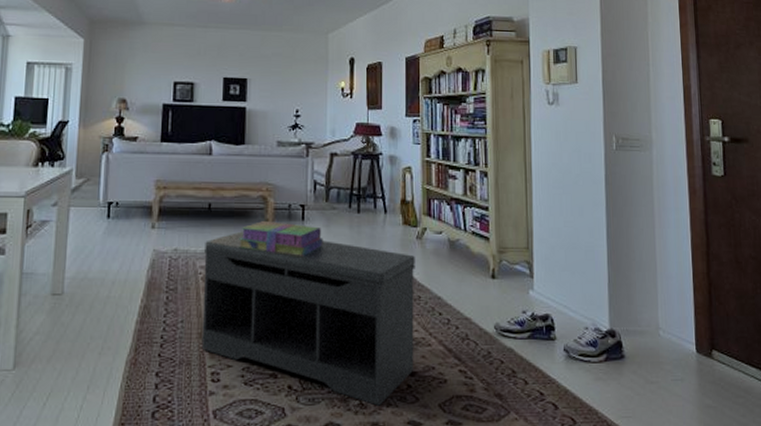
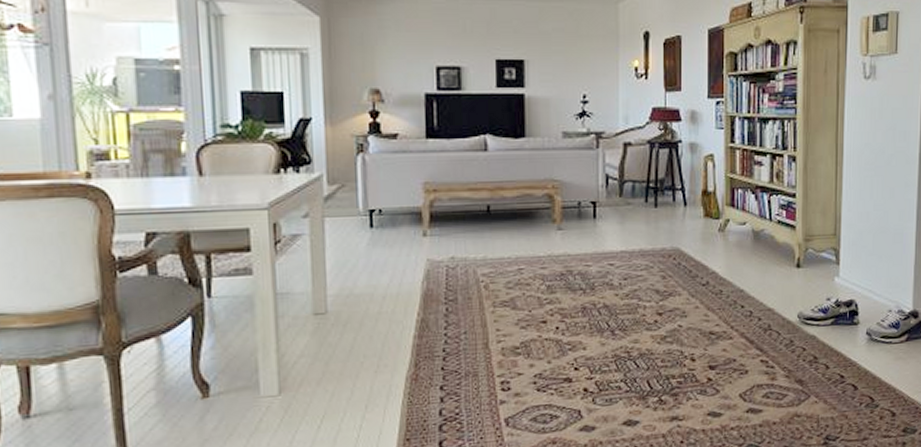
bench: present [201,231,415,406] -> none [485,233,717,401]
stack of books: present [239,221,323,256] -> none [524,221,618,257]

